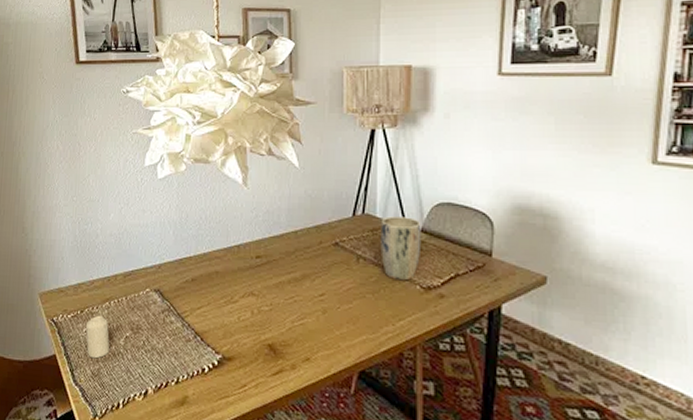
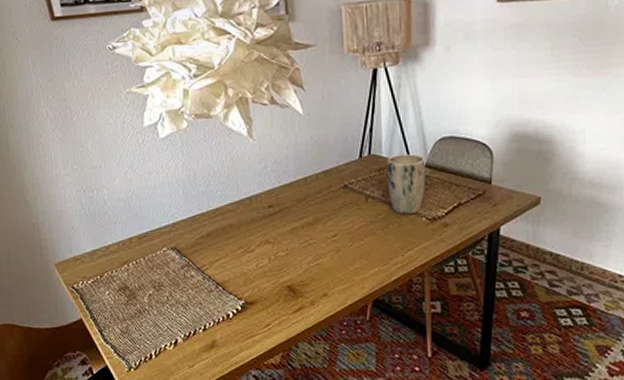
candle: present [85,315,110,359] -> none [107,277,135,318]

